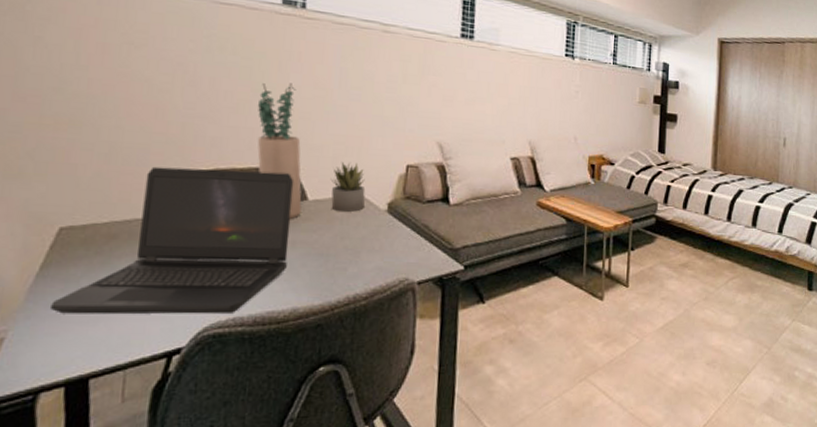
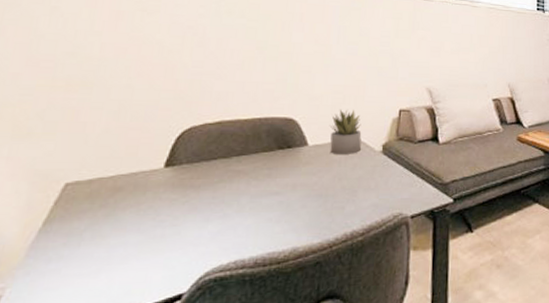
laptop computer: present [51,166,295,314] -> none [51,121,296,268]
vase: present [257,83,302,219] -> none [261,41,302,163]

